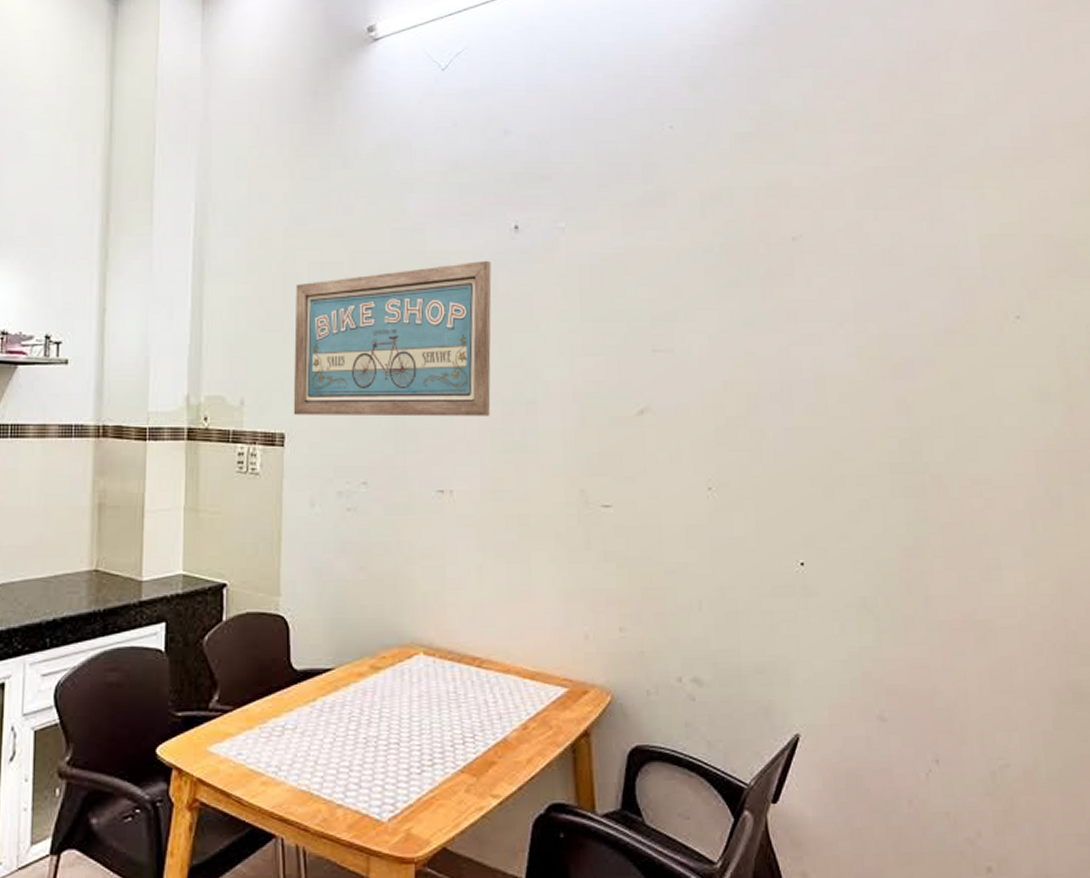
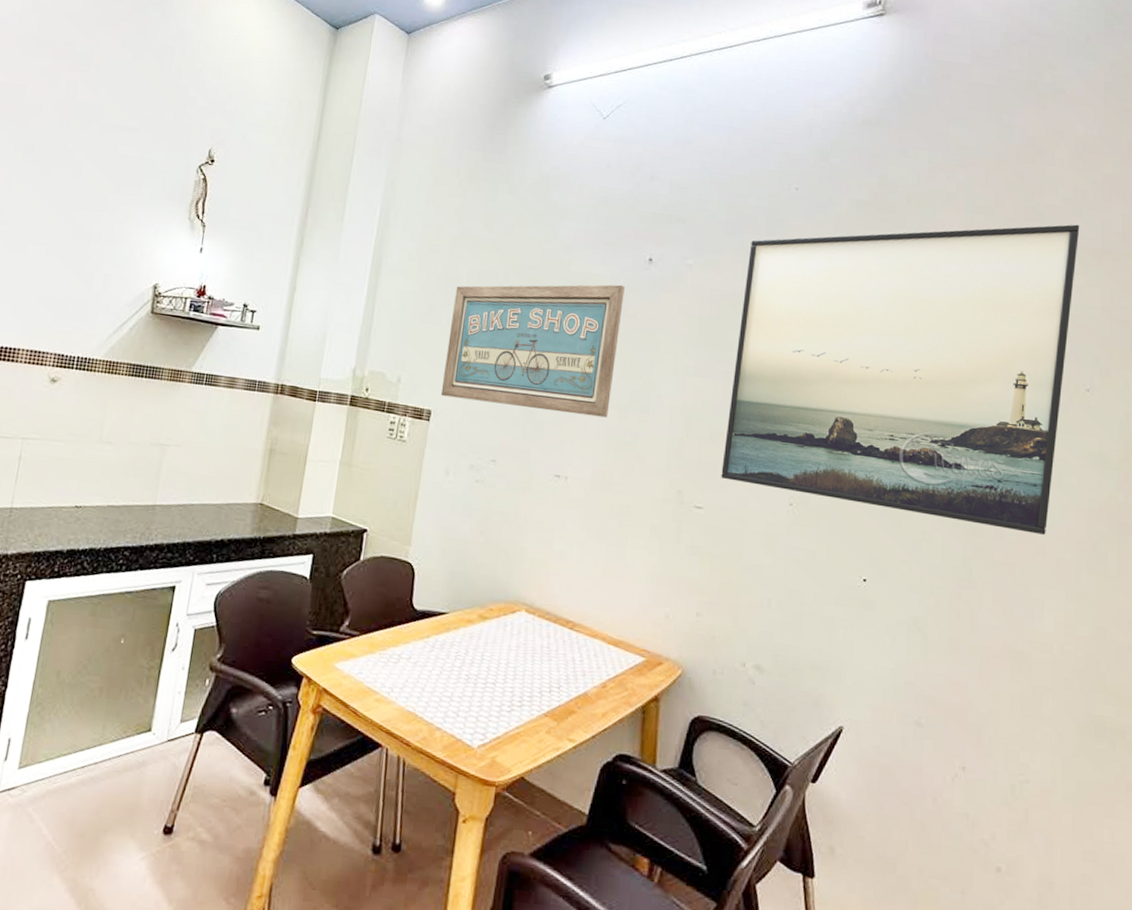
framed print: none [626,133,993,486] -> present [721,224,1080,535]

